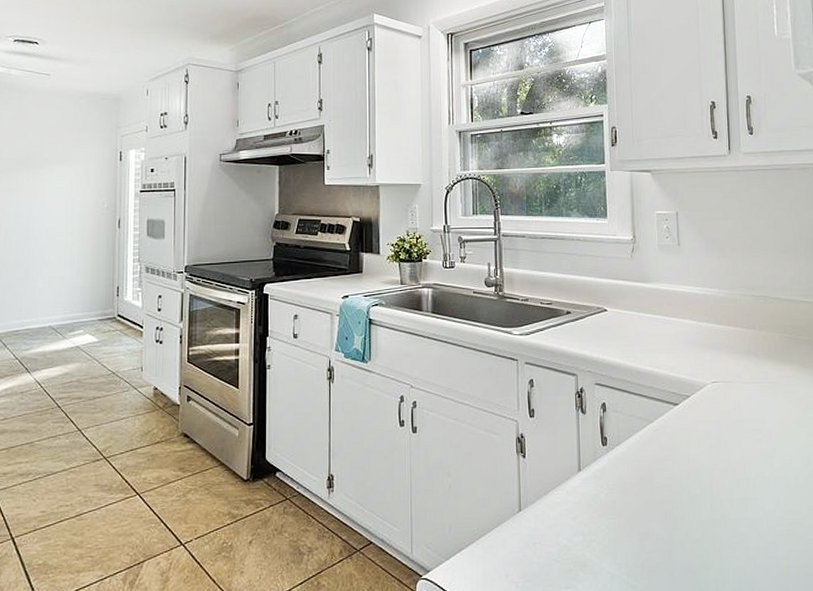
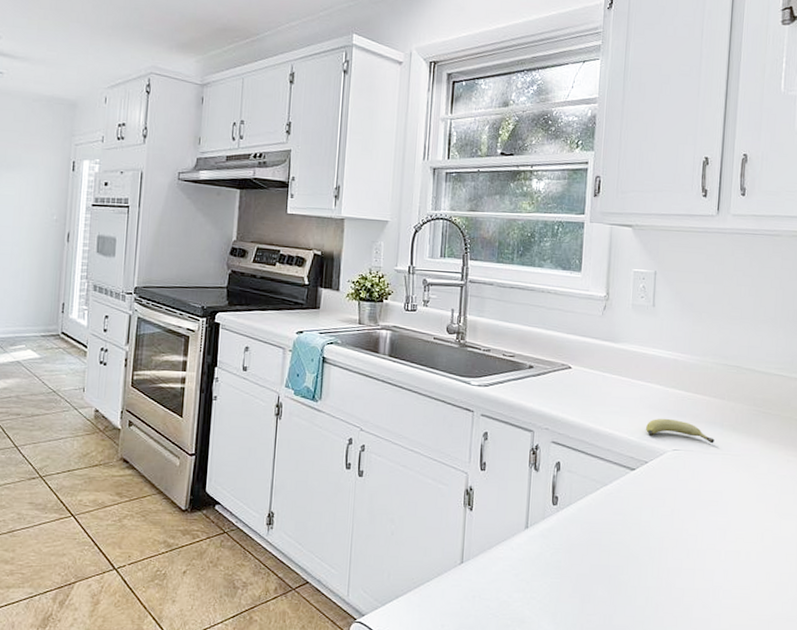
fruit: none [684,352,751,373] -> present [646,418,714,444]

